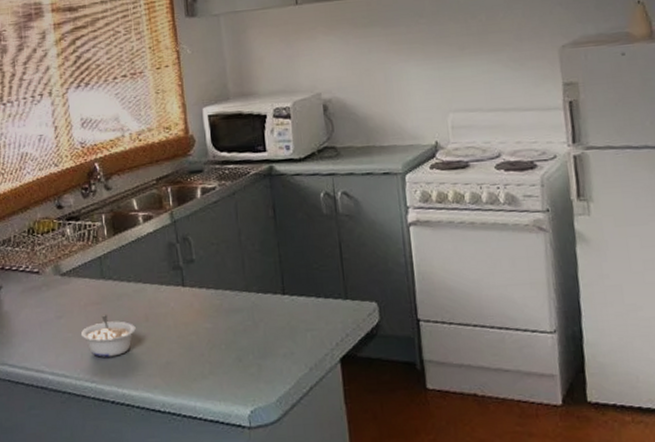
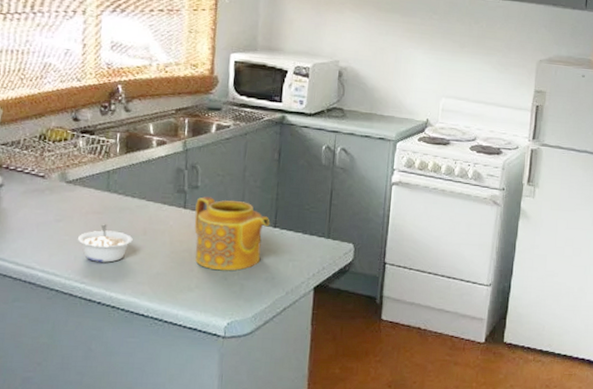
teapot: none [194,269,278,352] -> present [194,197,270,271]

